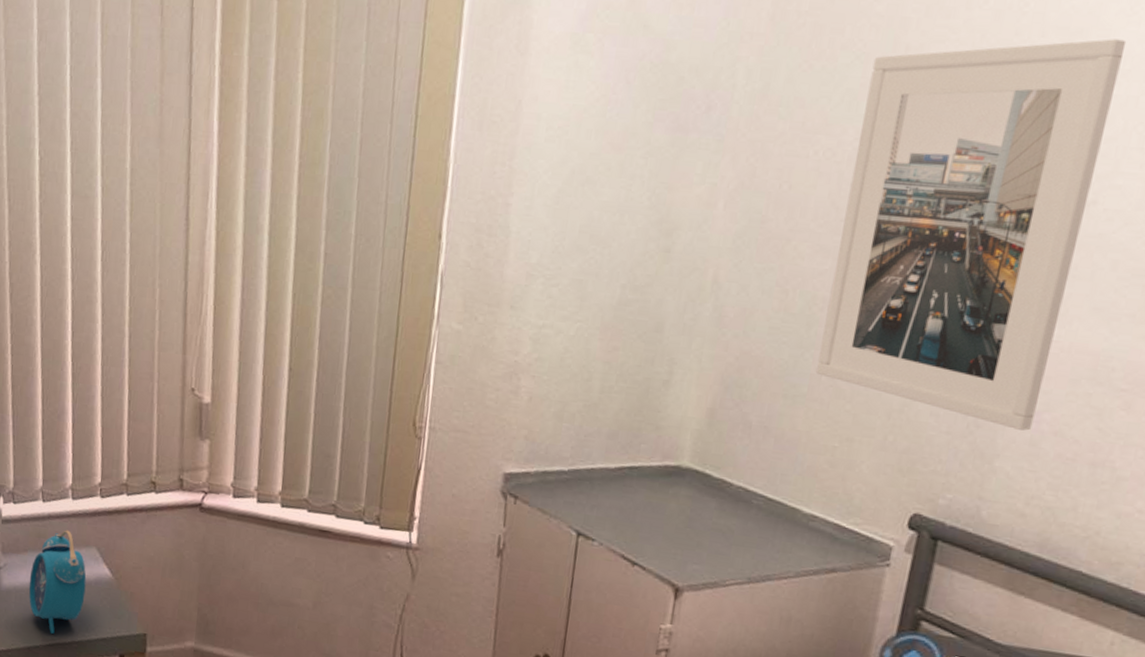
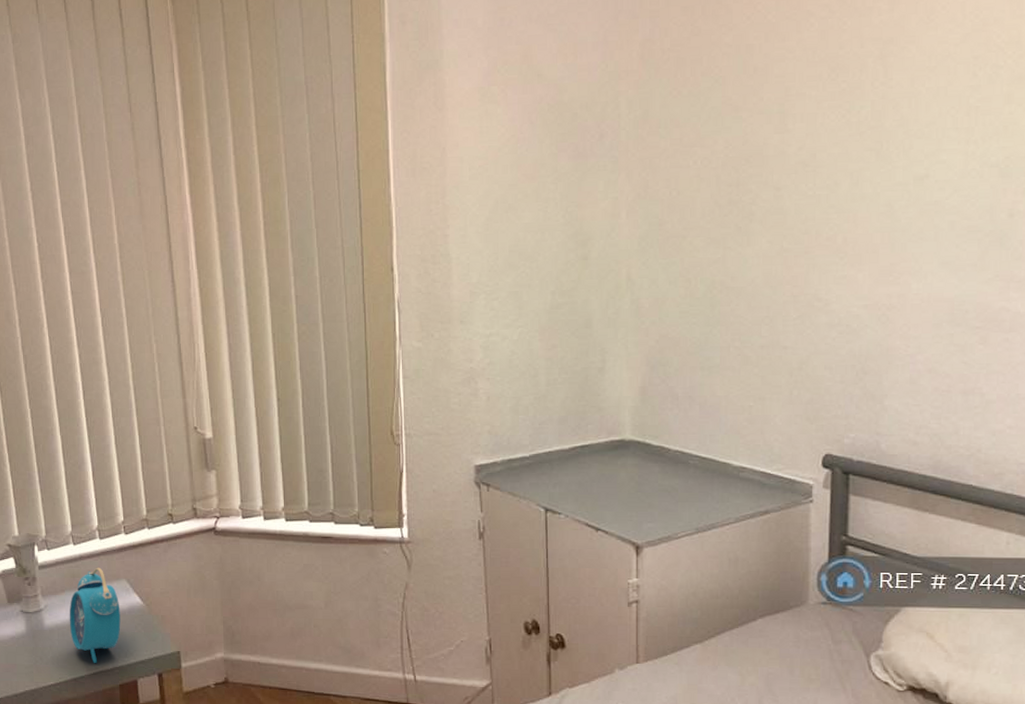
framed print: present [815,39,1127,431] -> none [724,43,929,372]

